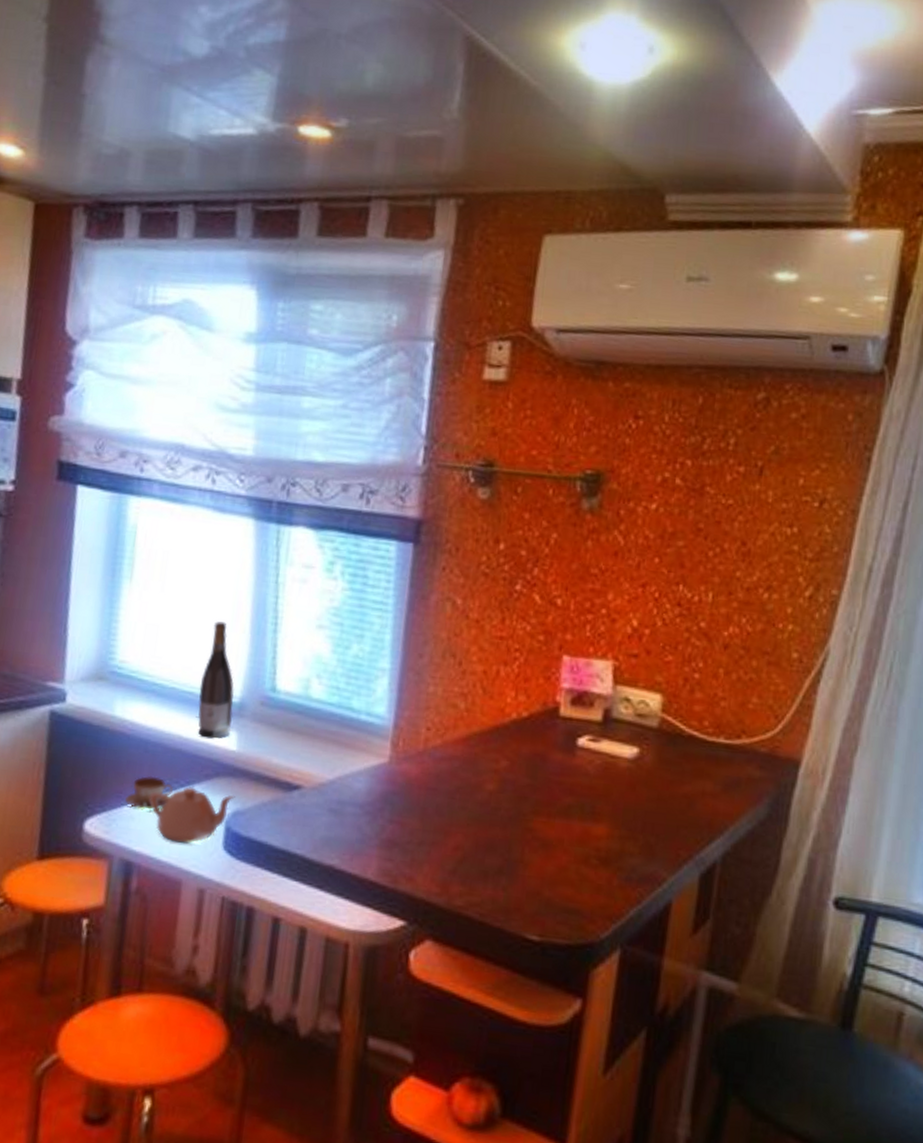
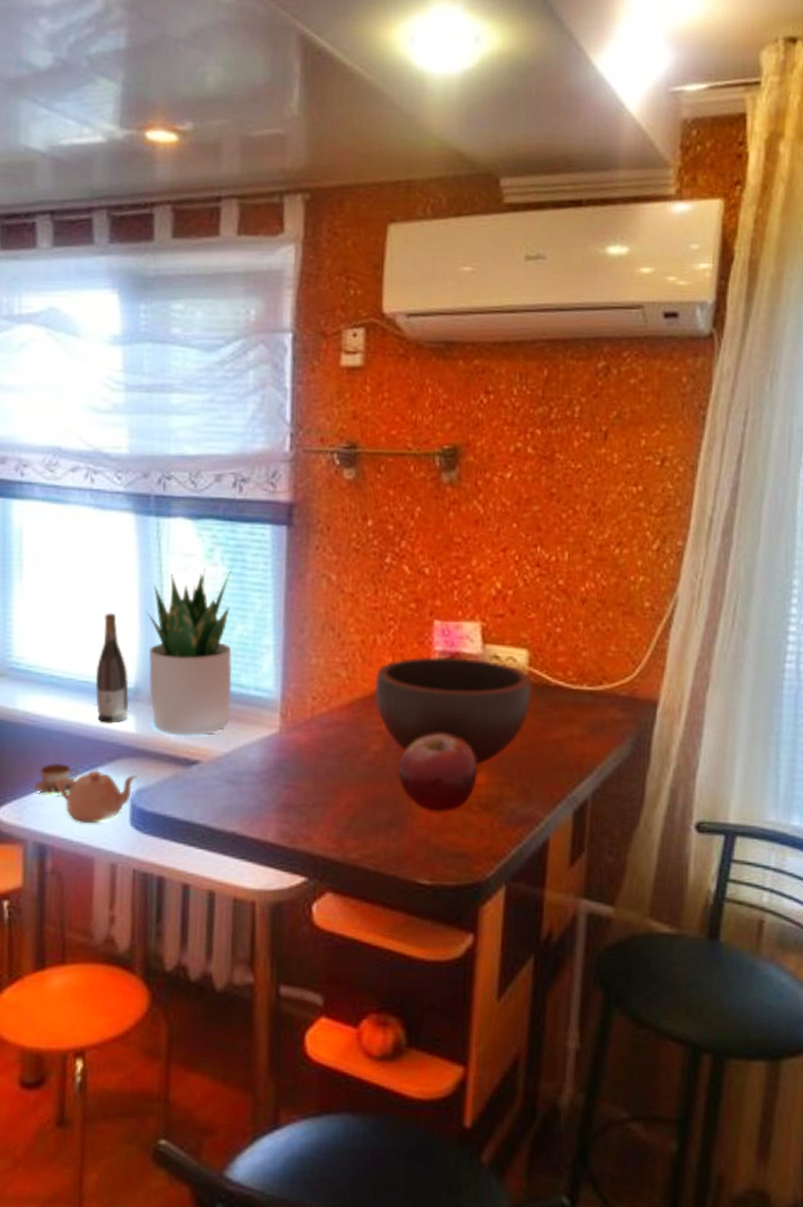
planter: none [254,582,351,760] -> present [145,568,233,737]
bowl: none [493,693,665,815] -> present [375,656,533,765]
fruit: none [513,777,600,864] -> present [398,733,479,812]

